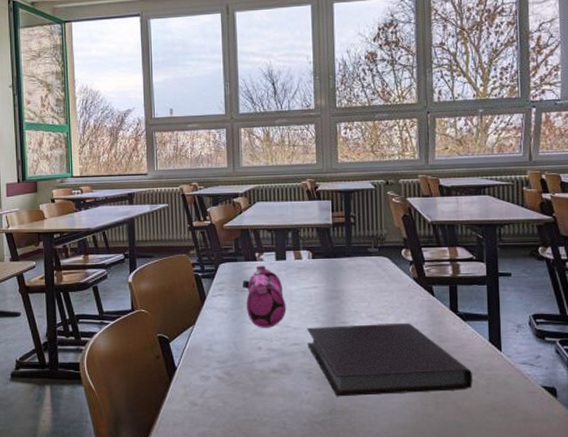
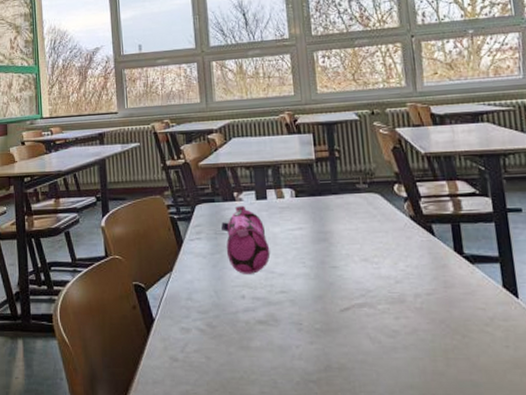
notebook: present [307,323,473,397] -> none [294,267,488,352]

